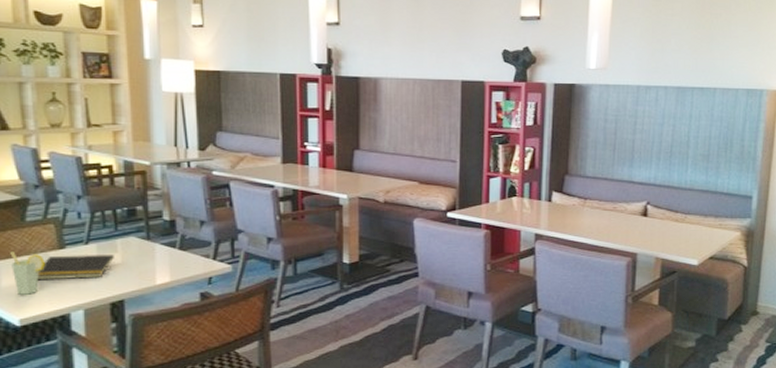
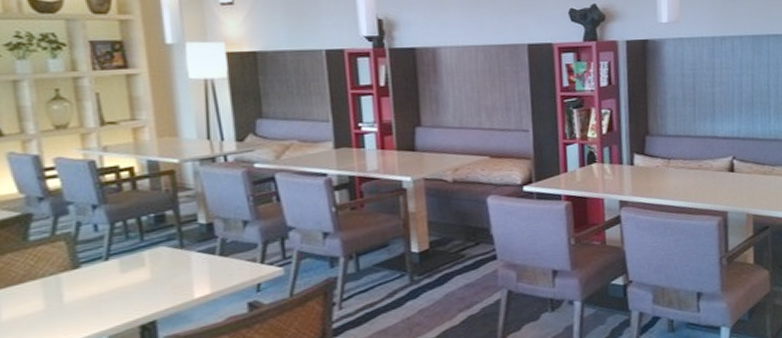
cup: present [10,251,46,295] -> none [11,277,57,328]
notepad: present [37,255,114,281] -> none [46,270,141,309]

